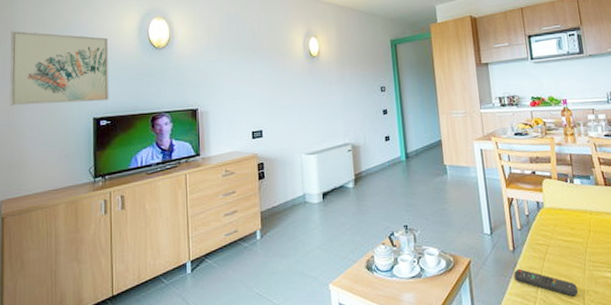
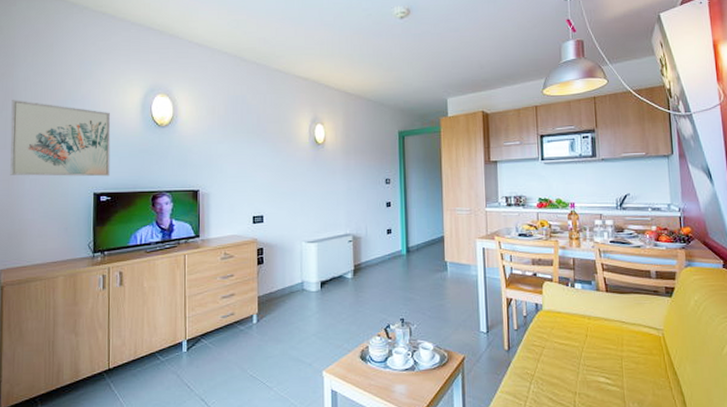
remote control: present [514,268,578,297] -> none [507,368,569,398]

